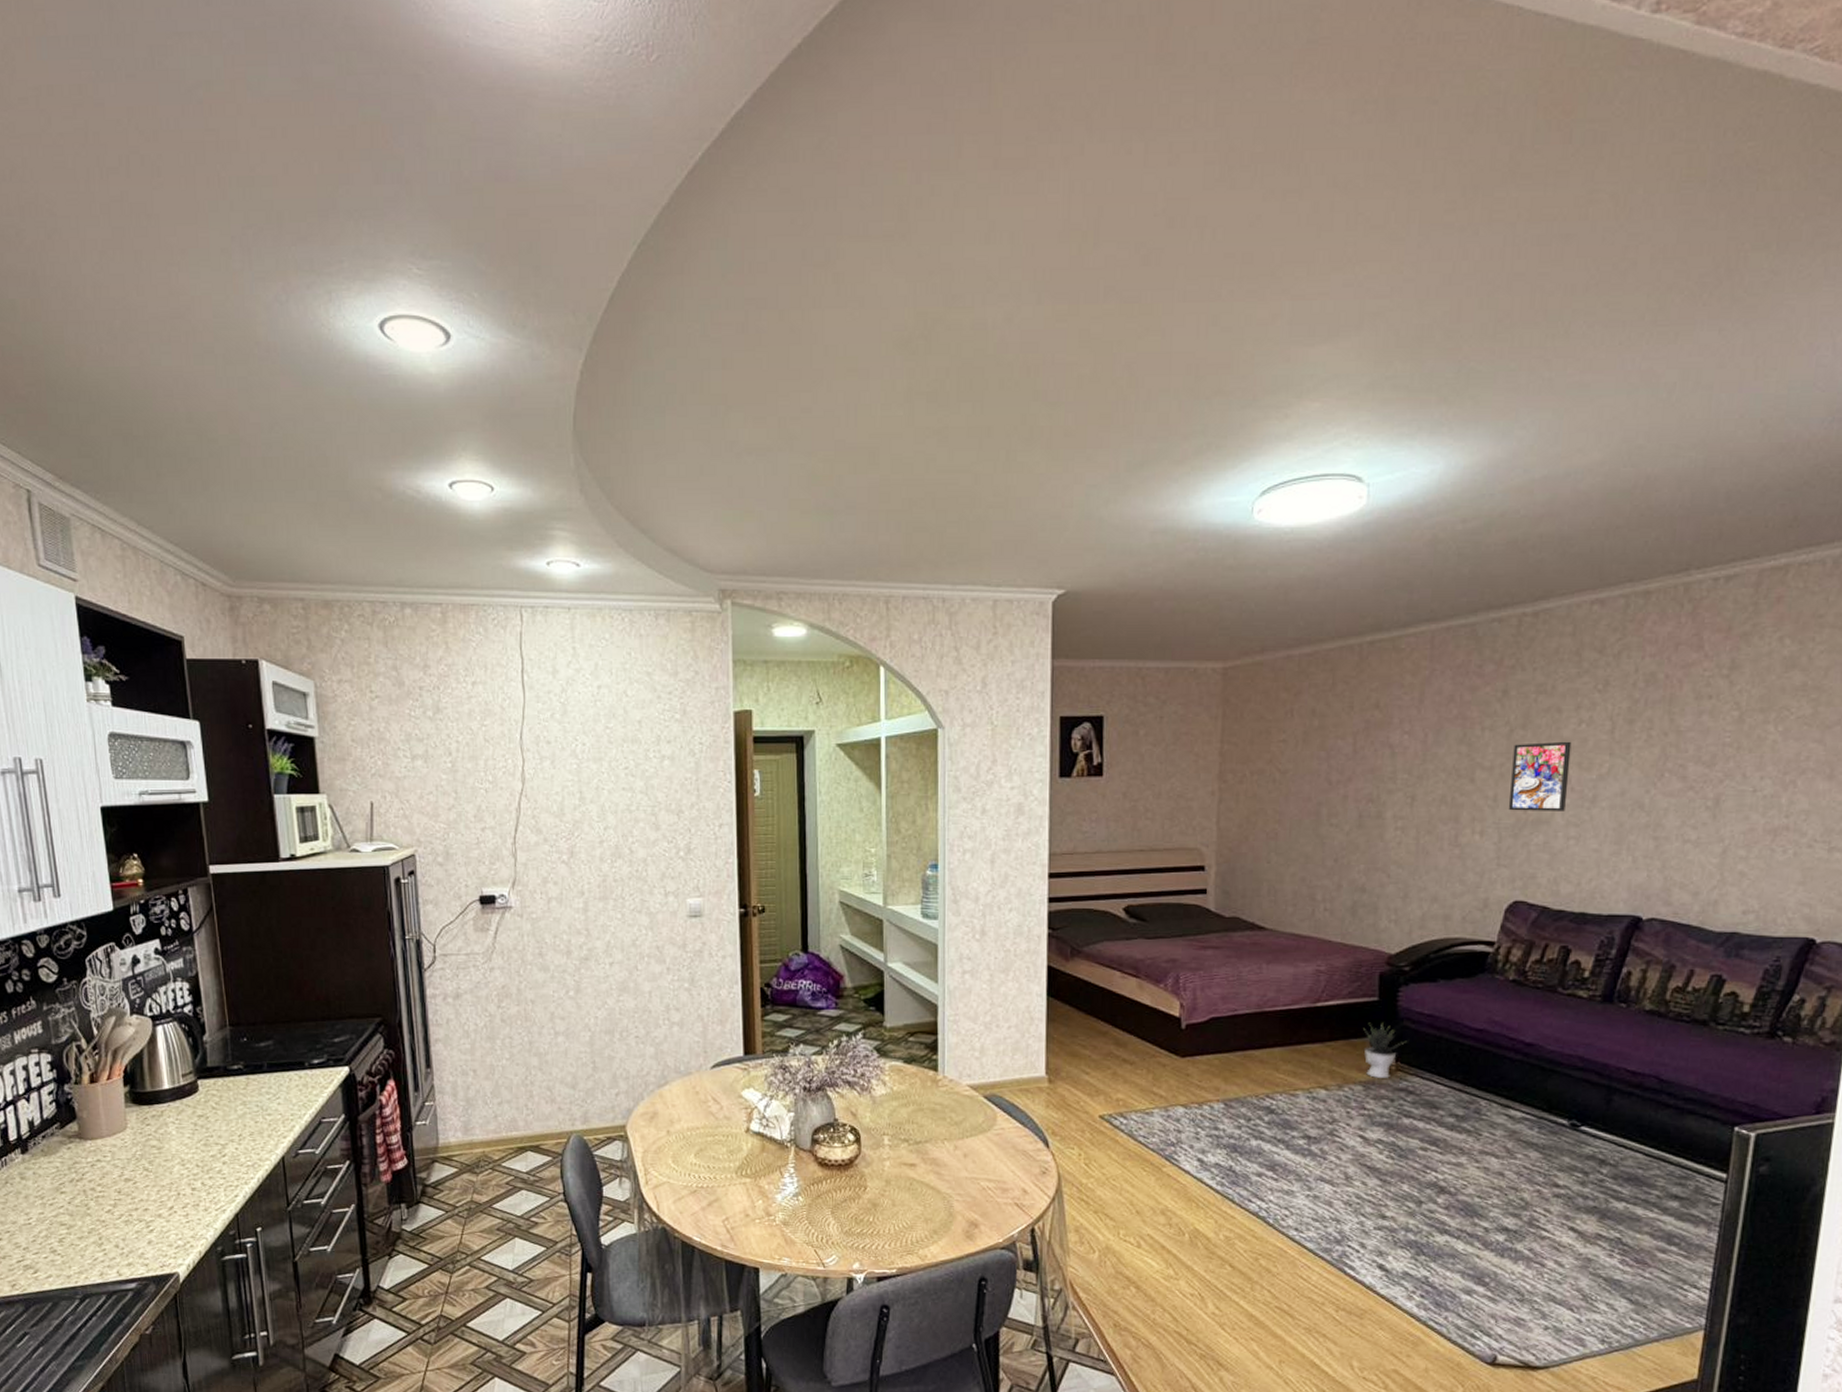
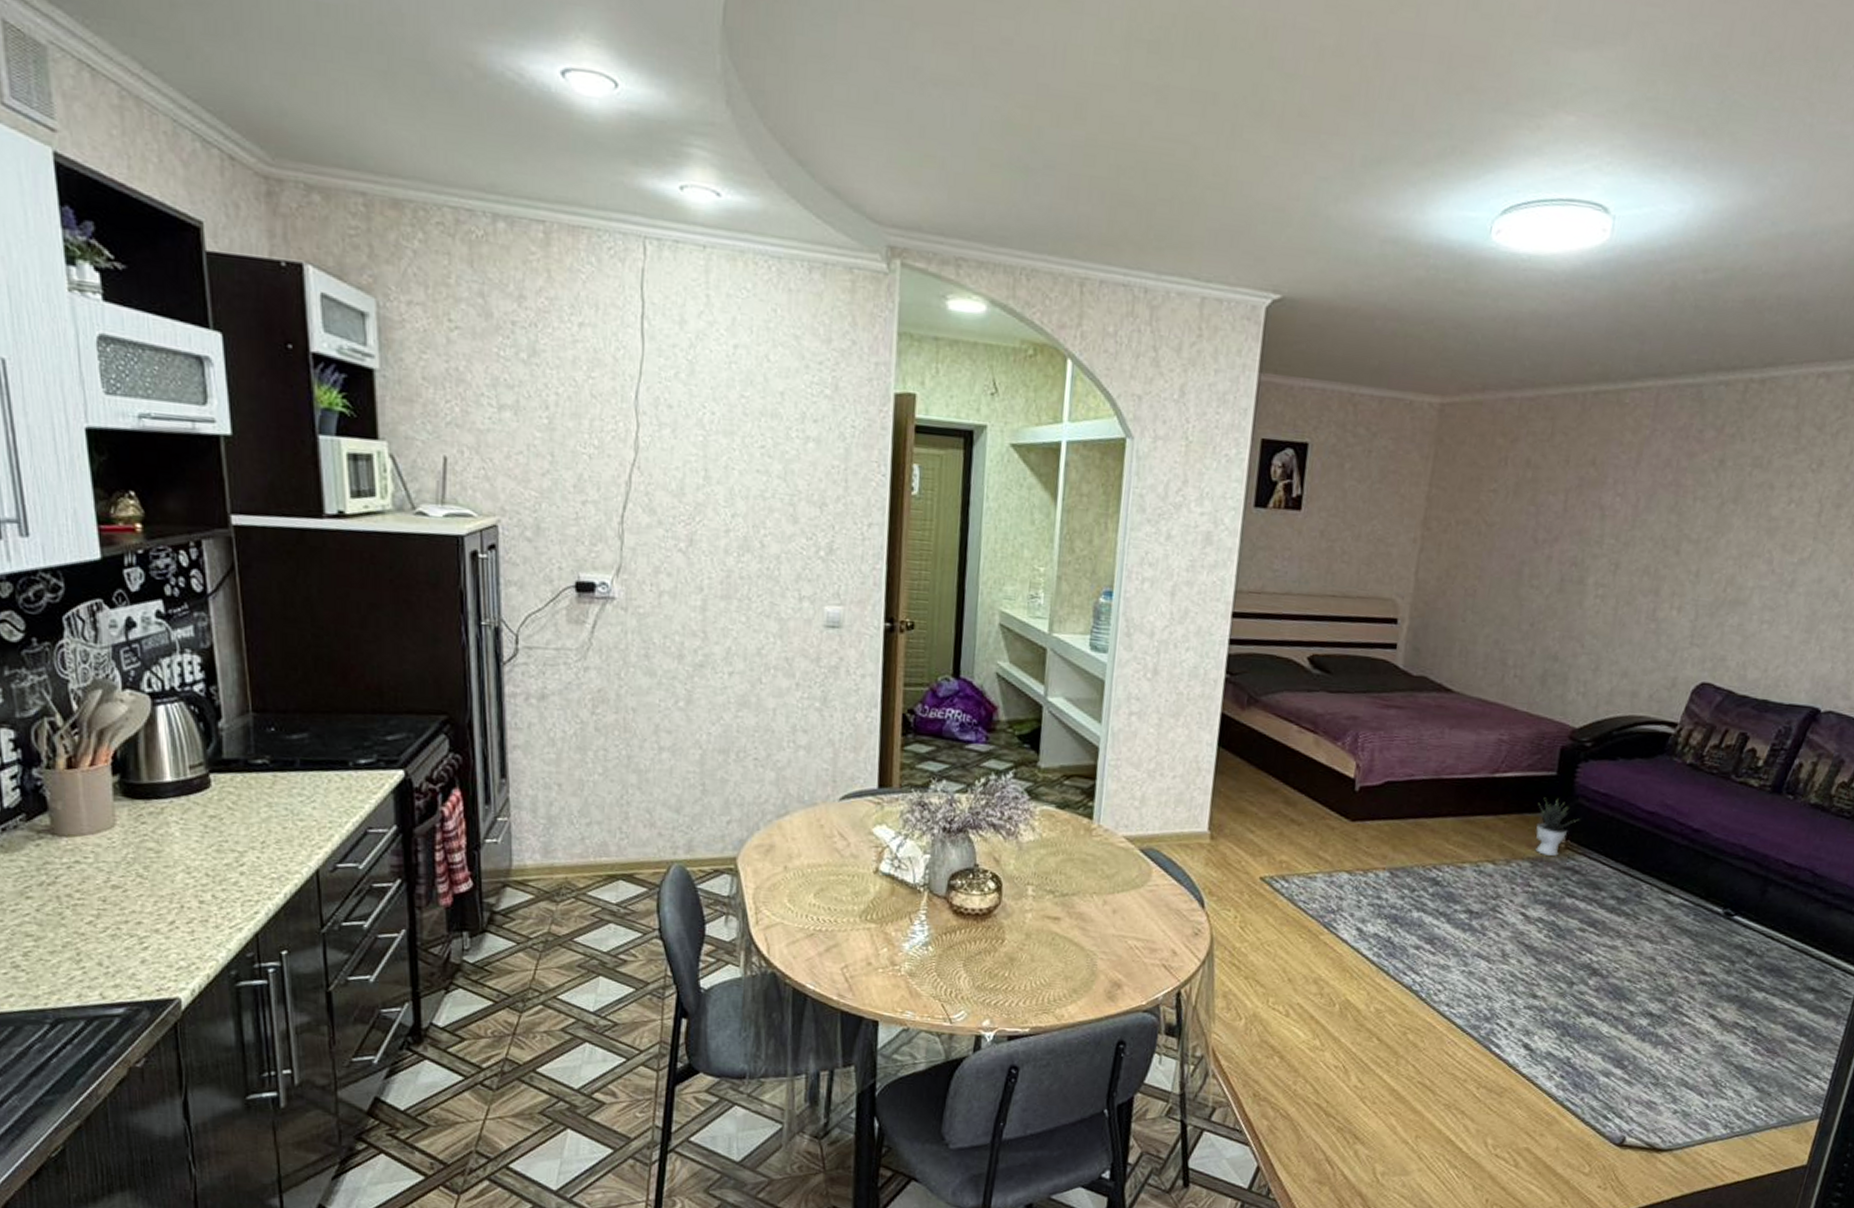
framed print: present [1509,741,1572,811] -> none [1709,518,1779,594]

